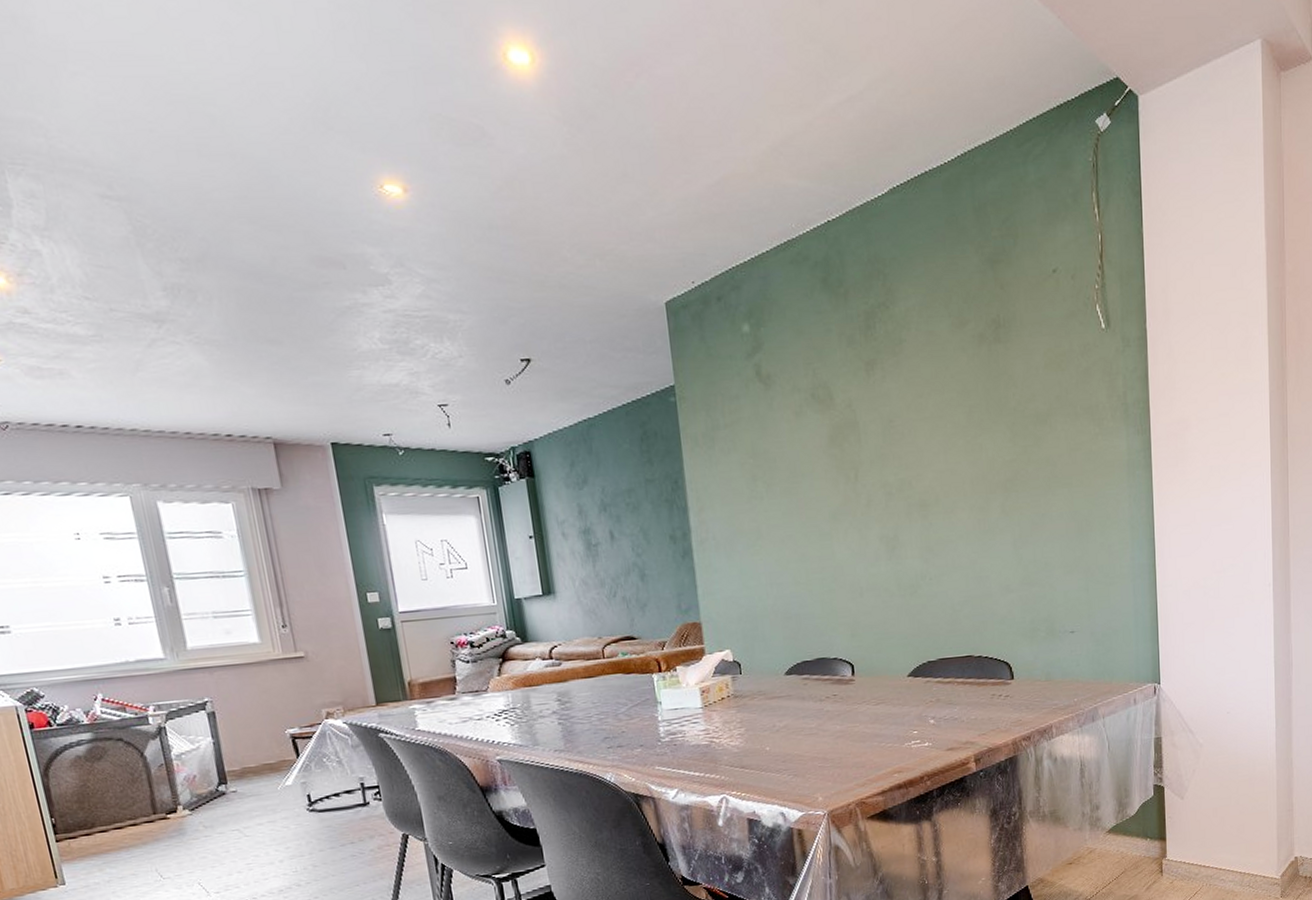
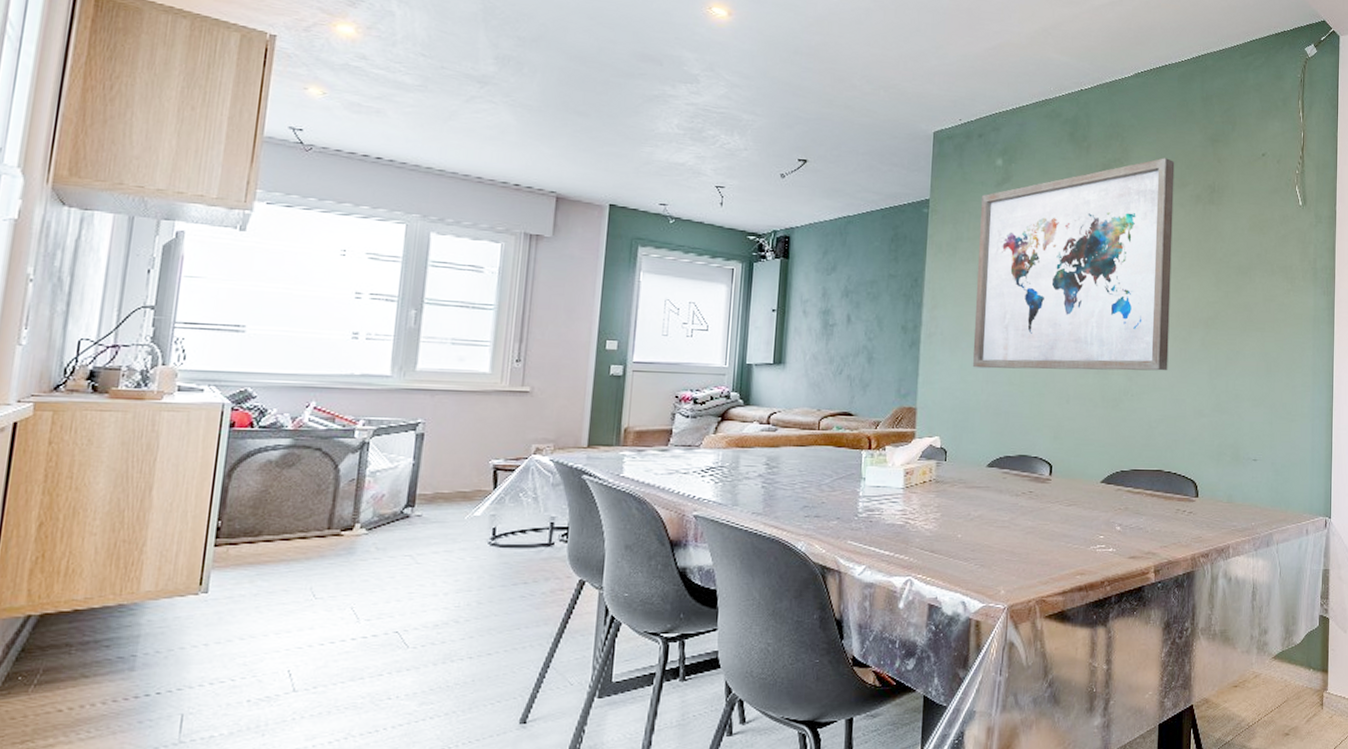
wall art: none [731,293,967,571] -> present [972,158,1175,371]

